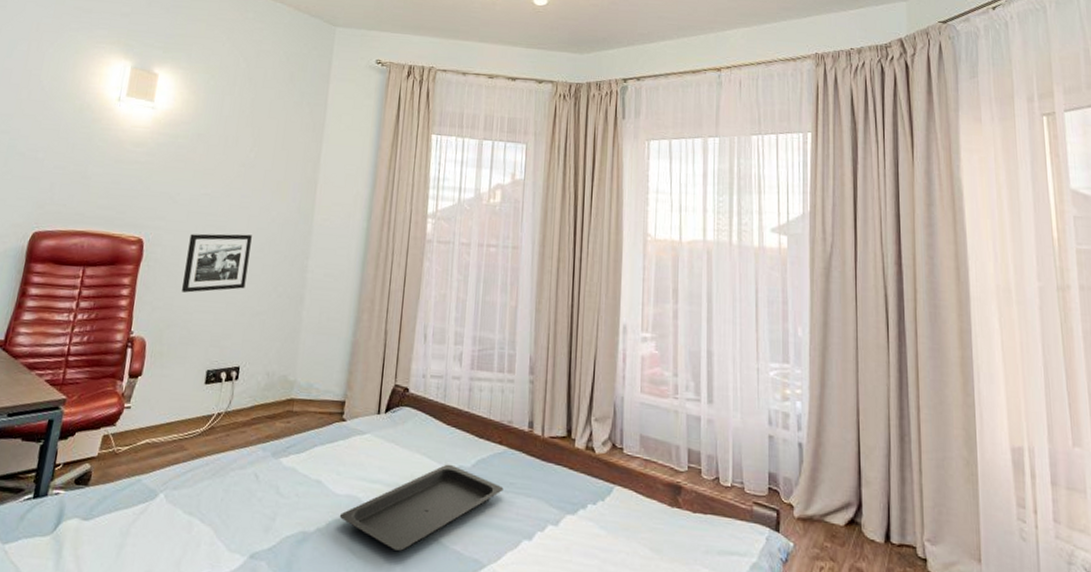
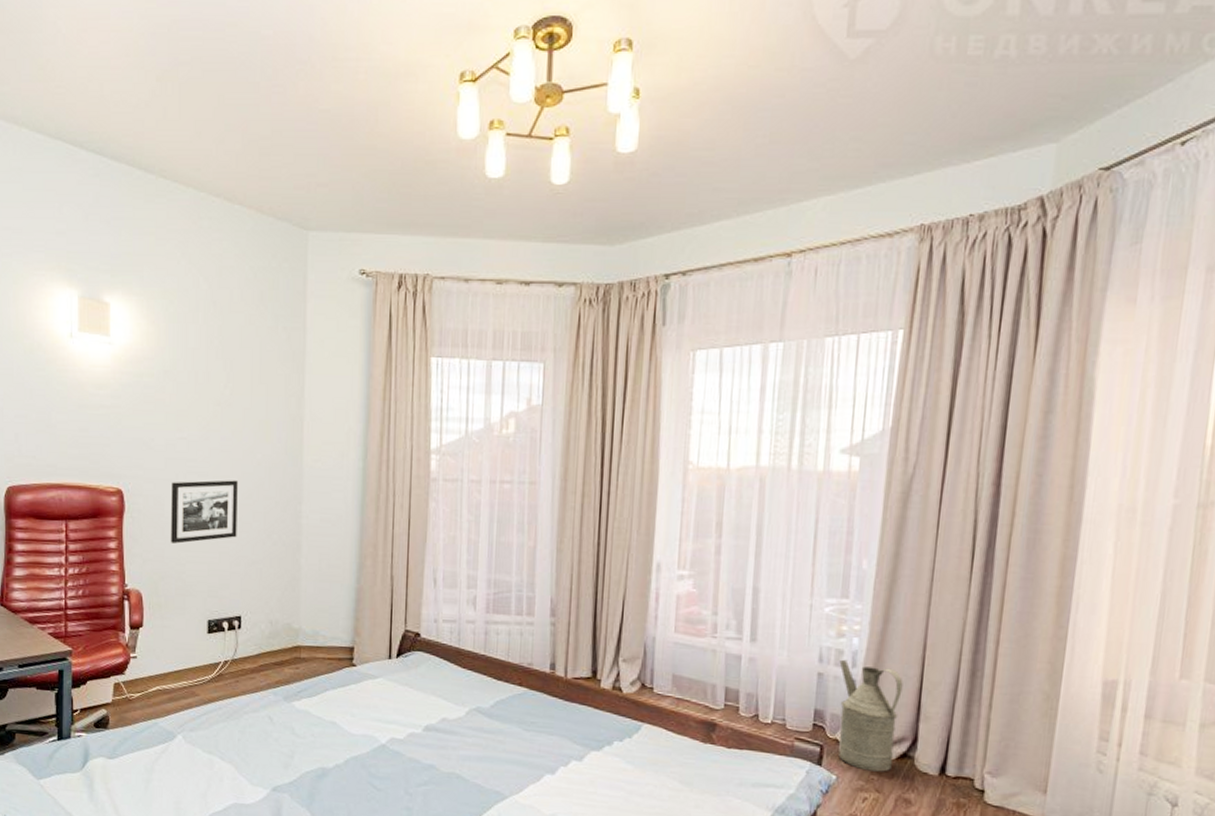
serving tray: present [339,464,504,551] -> none [357,705,524,784]
watering can: none [786,422,844,539] -> present [838,659,903,772]

